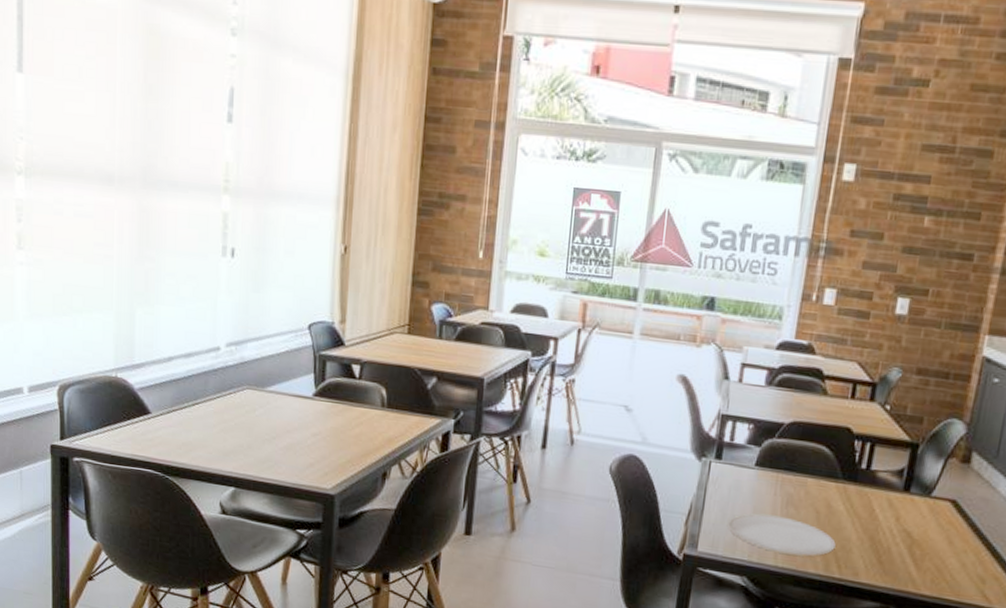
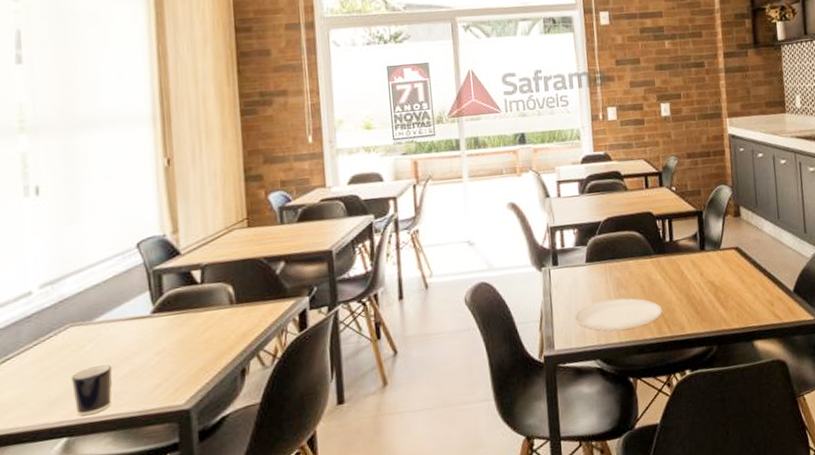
mug: none [242,431,276,474] -> present [71,364,113,416]

